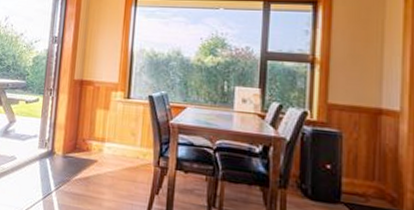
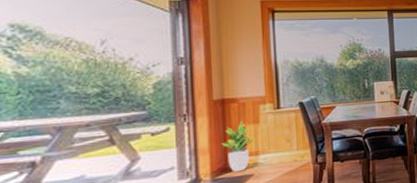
potted plant: none [75,105,105,155] -> present [221,121,256,172]

